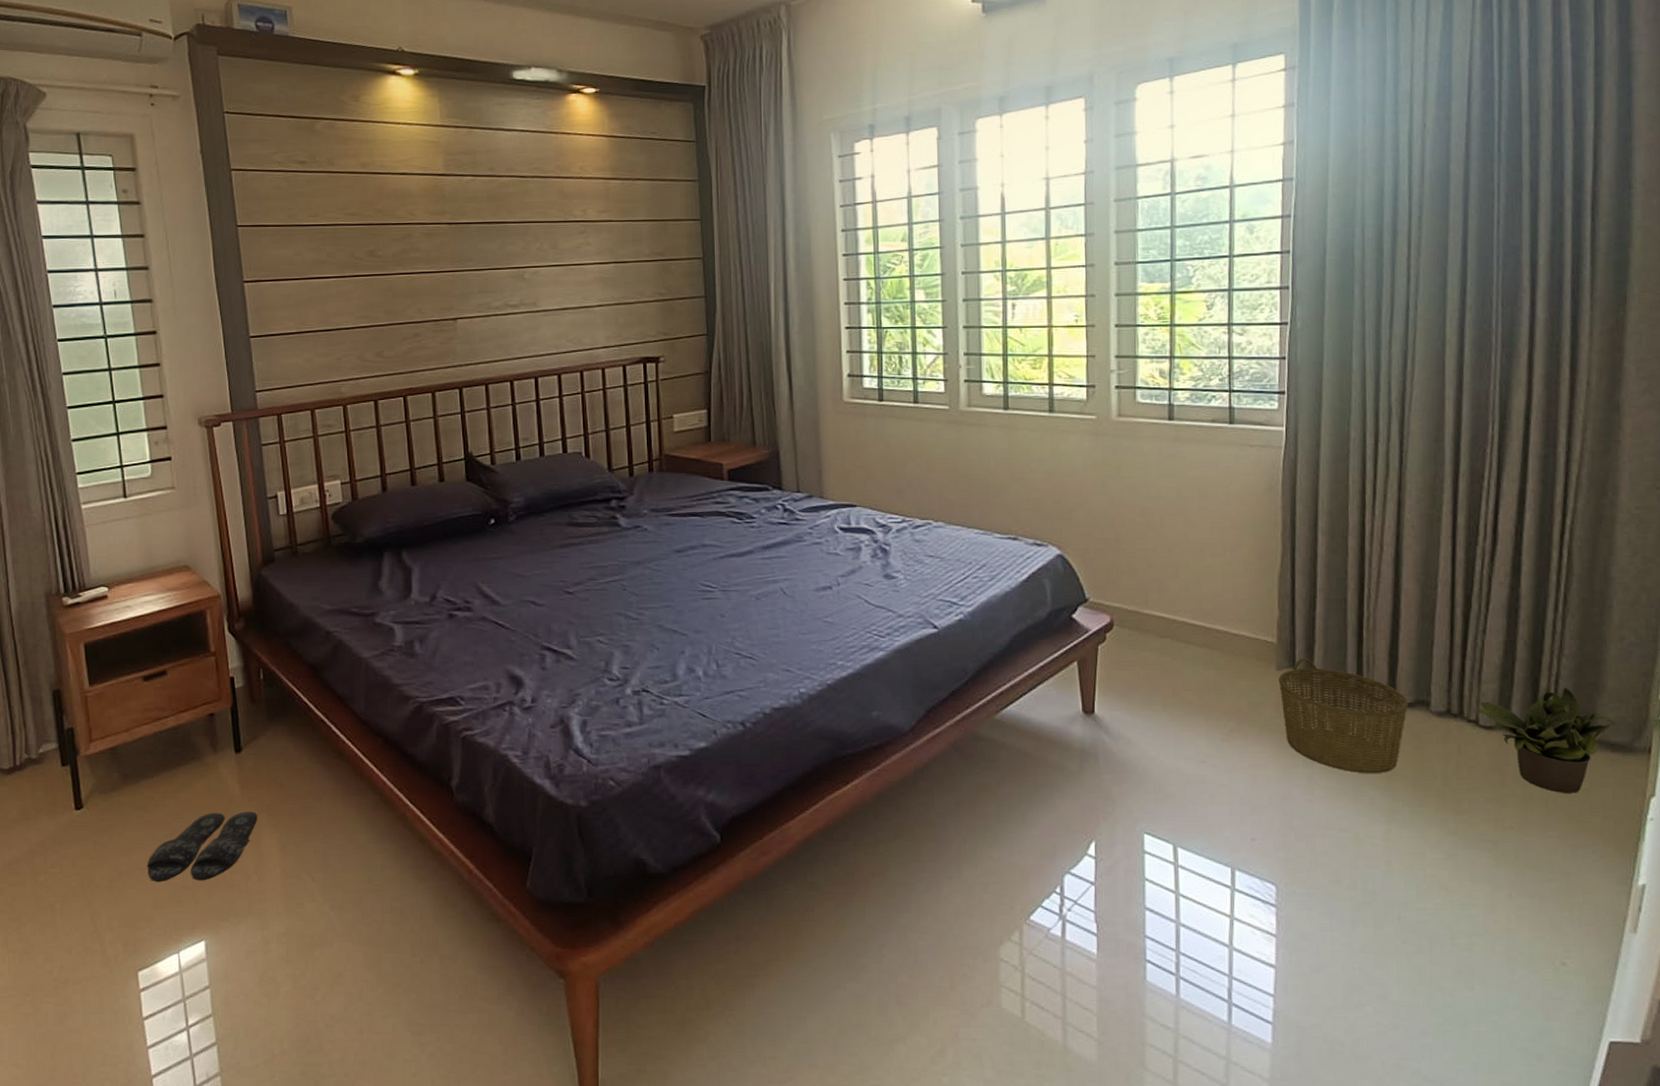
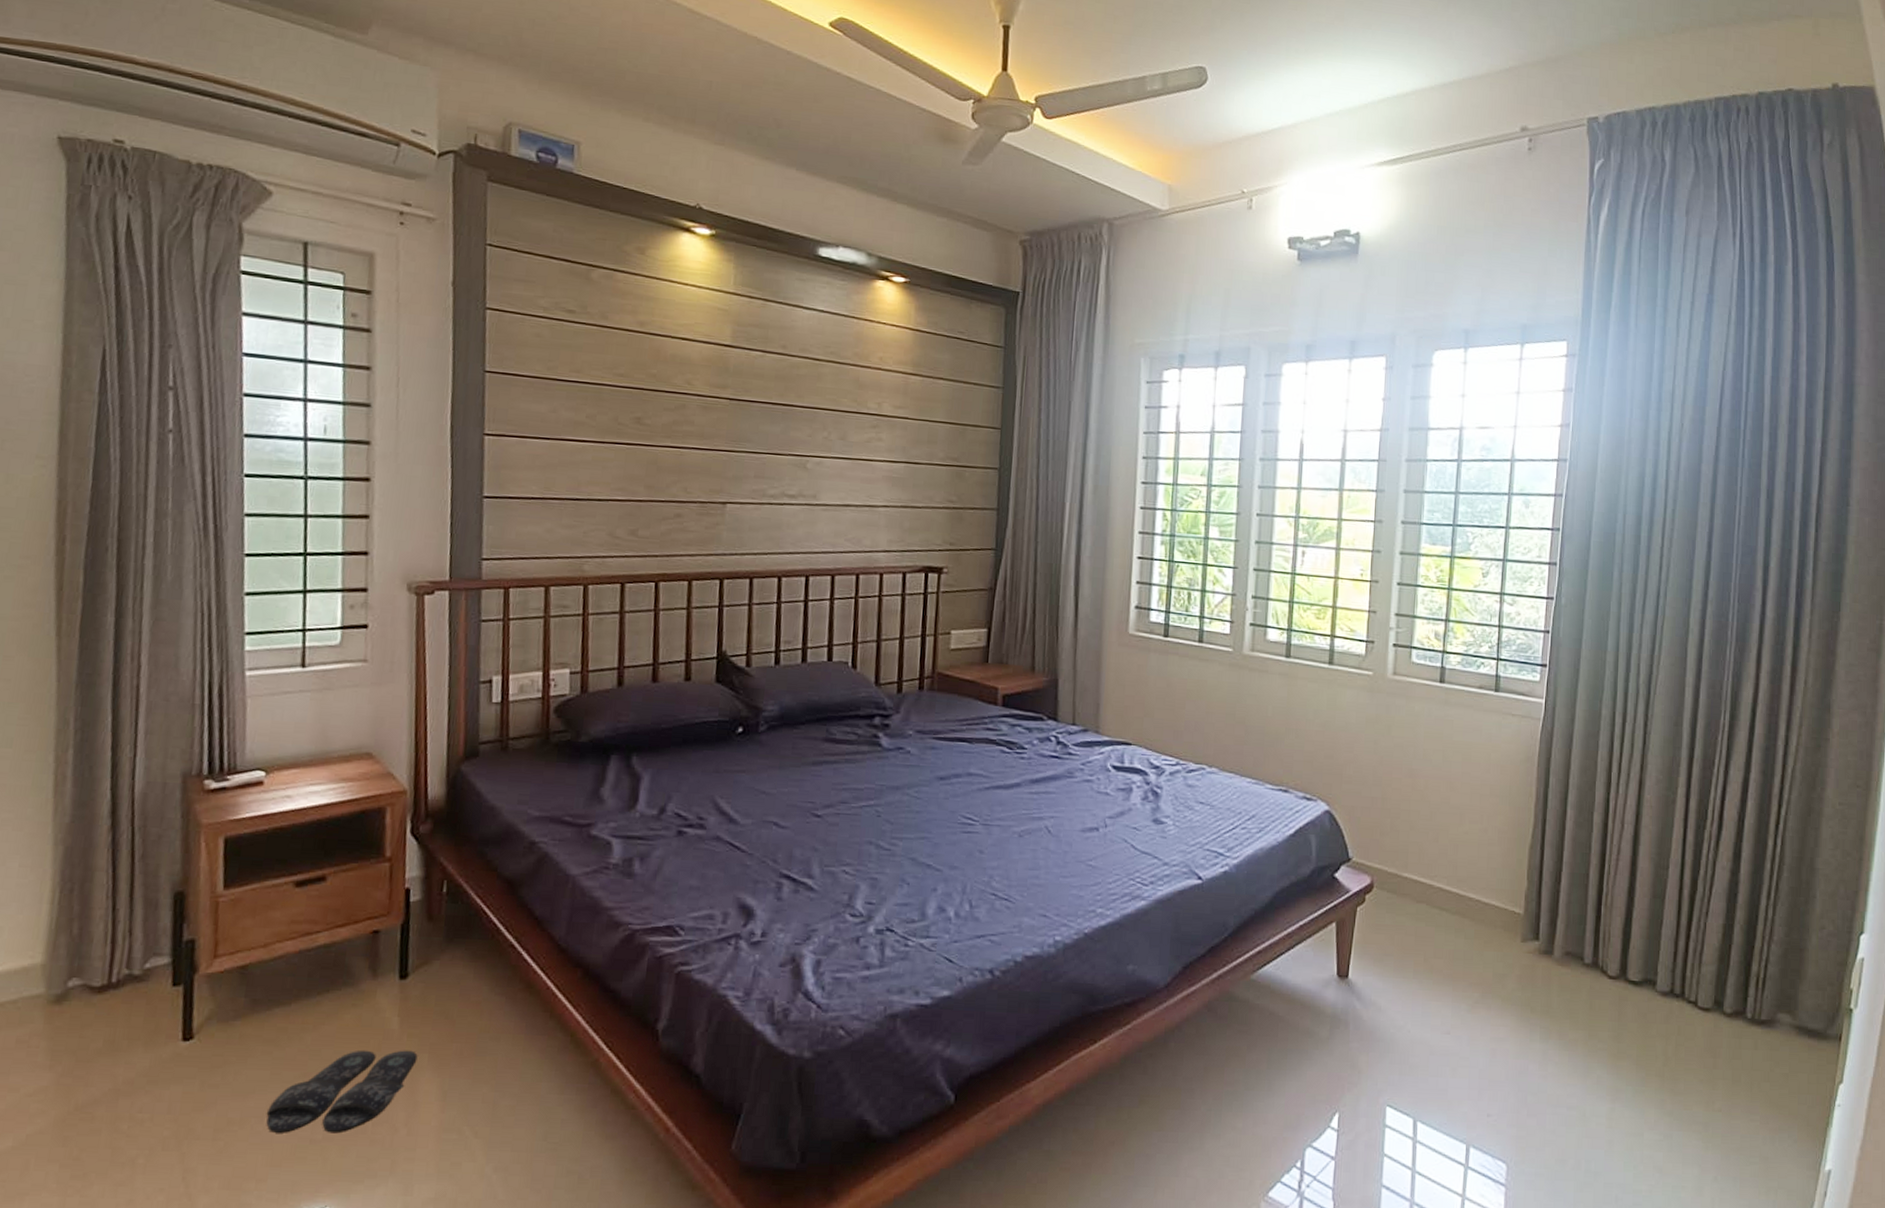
basket: present [1278,657,1408,774] -> none [1522,930,1637,1052]
potted plant: present [1476,687,1617,793] -> none [1695,973,1814,1078]

